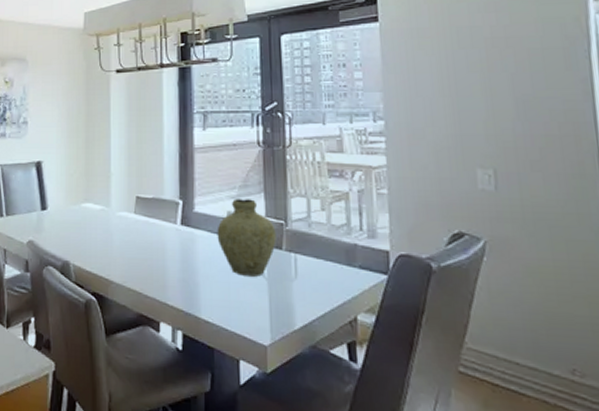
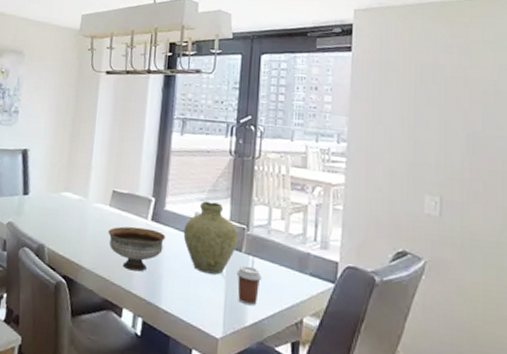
bowl: none [136,233,198,281] -> present [108,226,165,272]
coffee cup: none [279,264,308,307] -> present [237,265,263,306]

